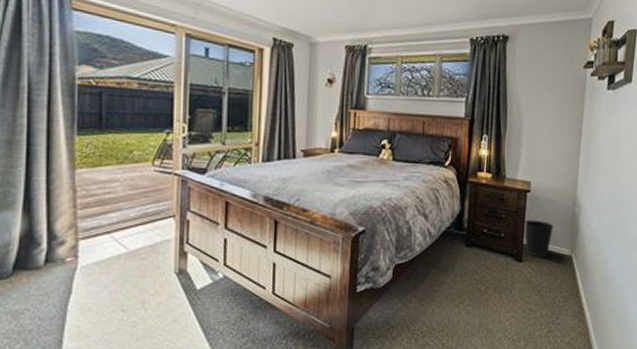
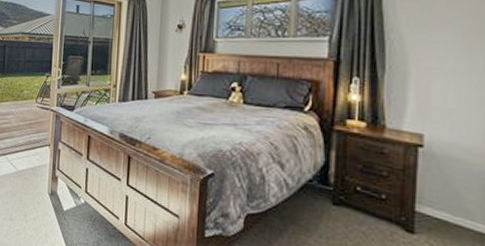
wastebasket: present [525,219,554,257] -> none [416,181,463,232]

